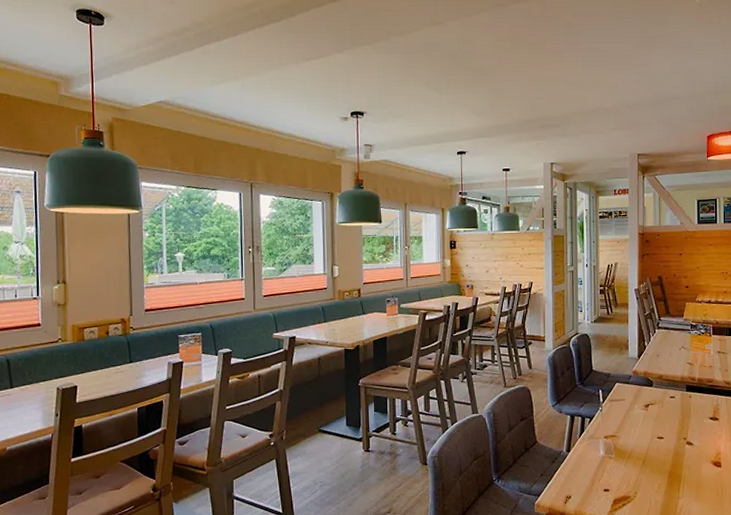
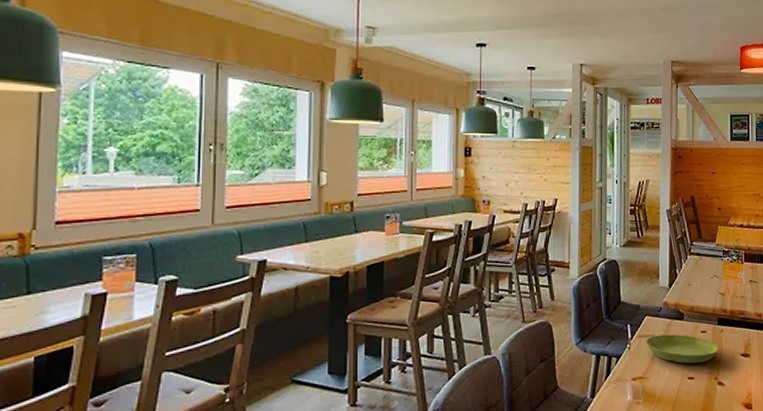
saucer: none [616,399,688,425] -> present [645,334,719,364]

